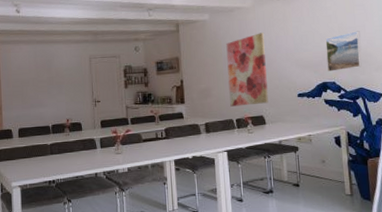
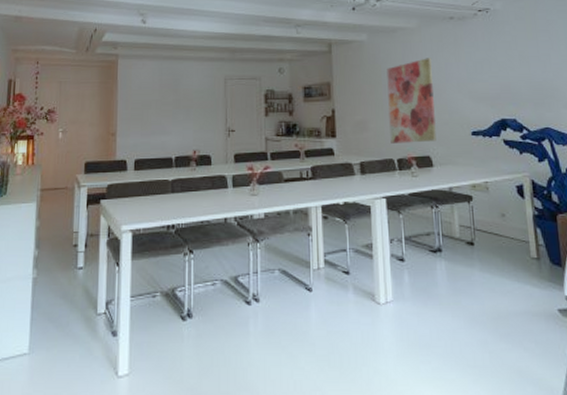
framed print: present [325,31,362,72] -> none [503,60,547,107]

